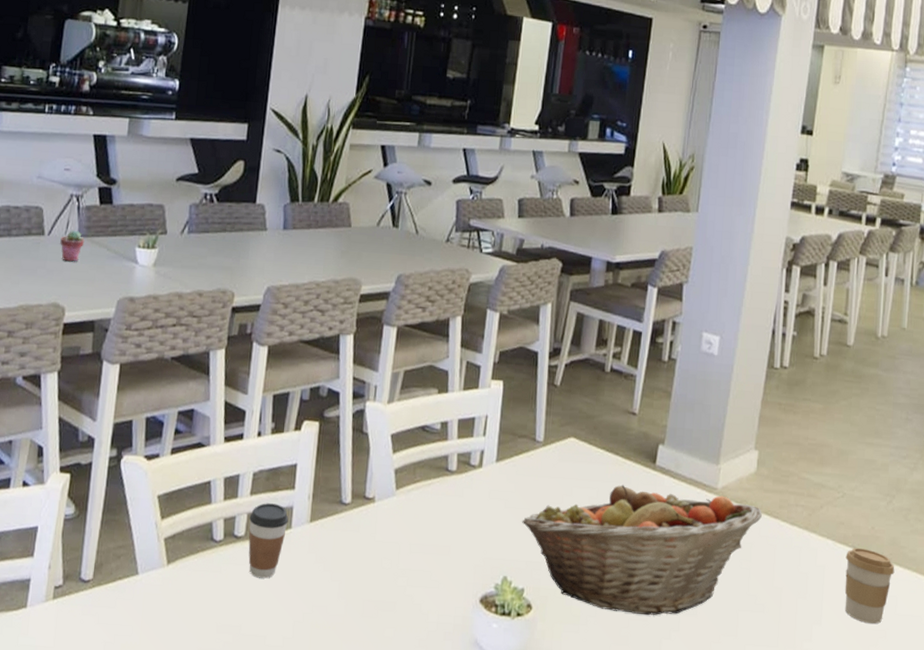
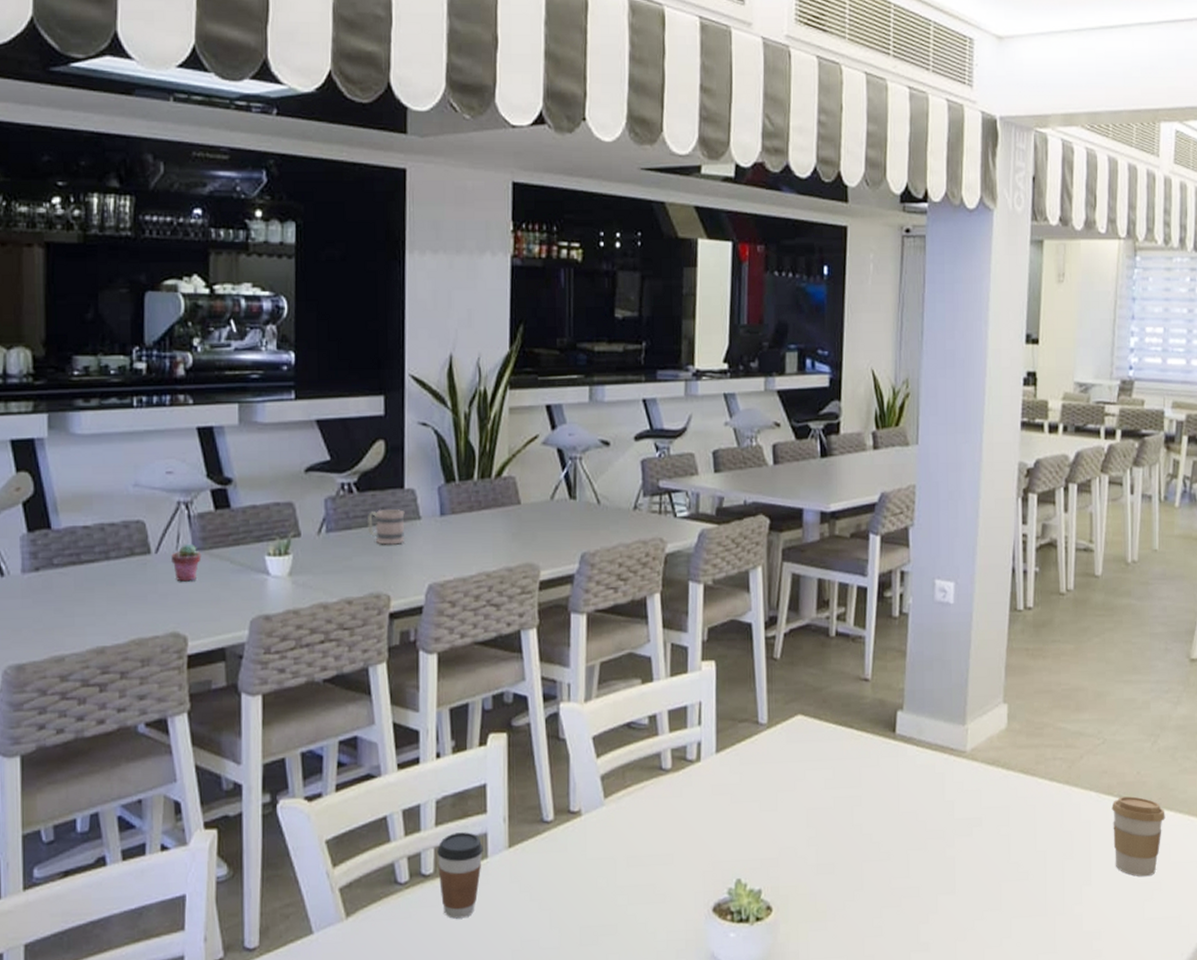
mug: none [222,219,254,250] -> present [368,509,405,545]
fruit basket: present [522,485,762,616] -> none [752,758,1017,901]

